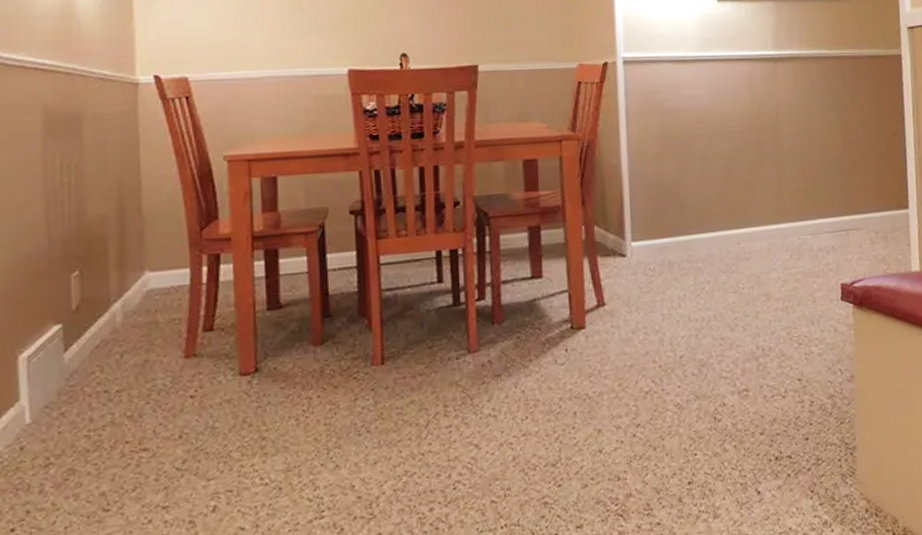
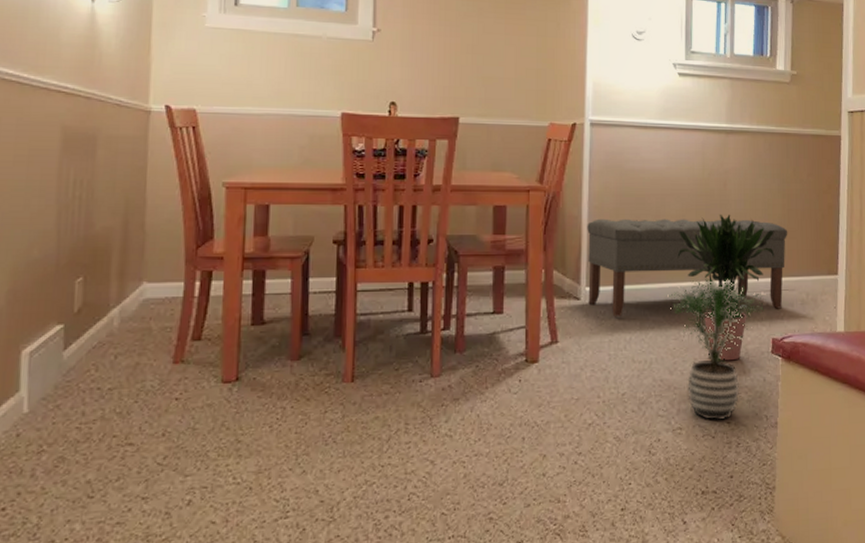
bench: none [628,155,851,273] -> present [587,218,788,317]
potted plant: none [724,220,830,380] -> present [669,276,764,422]
potted plant: none [729,150,838,313] -> present [677,214,775,361]

